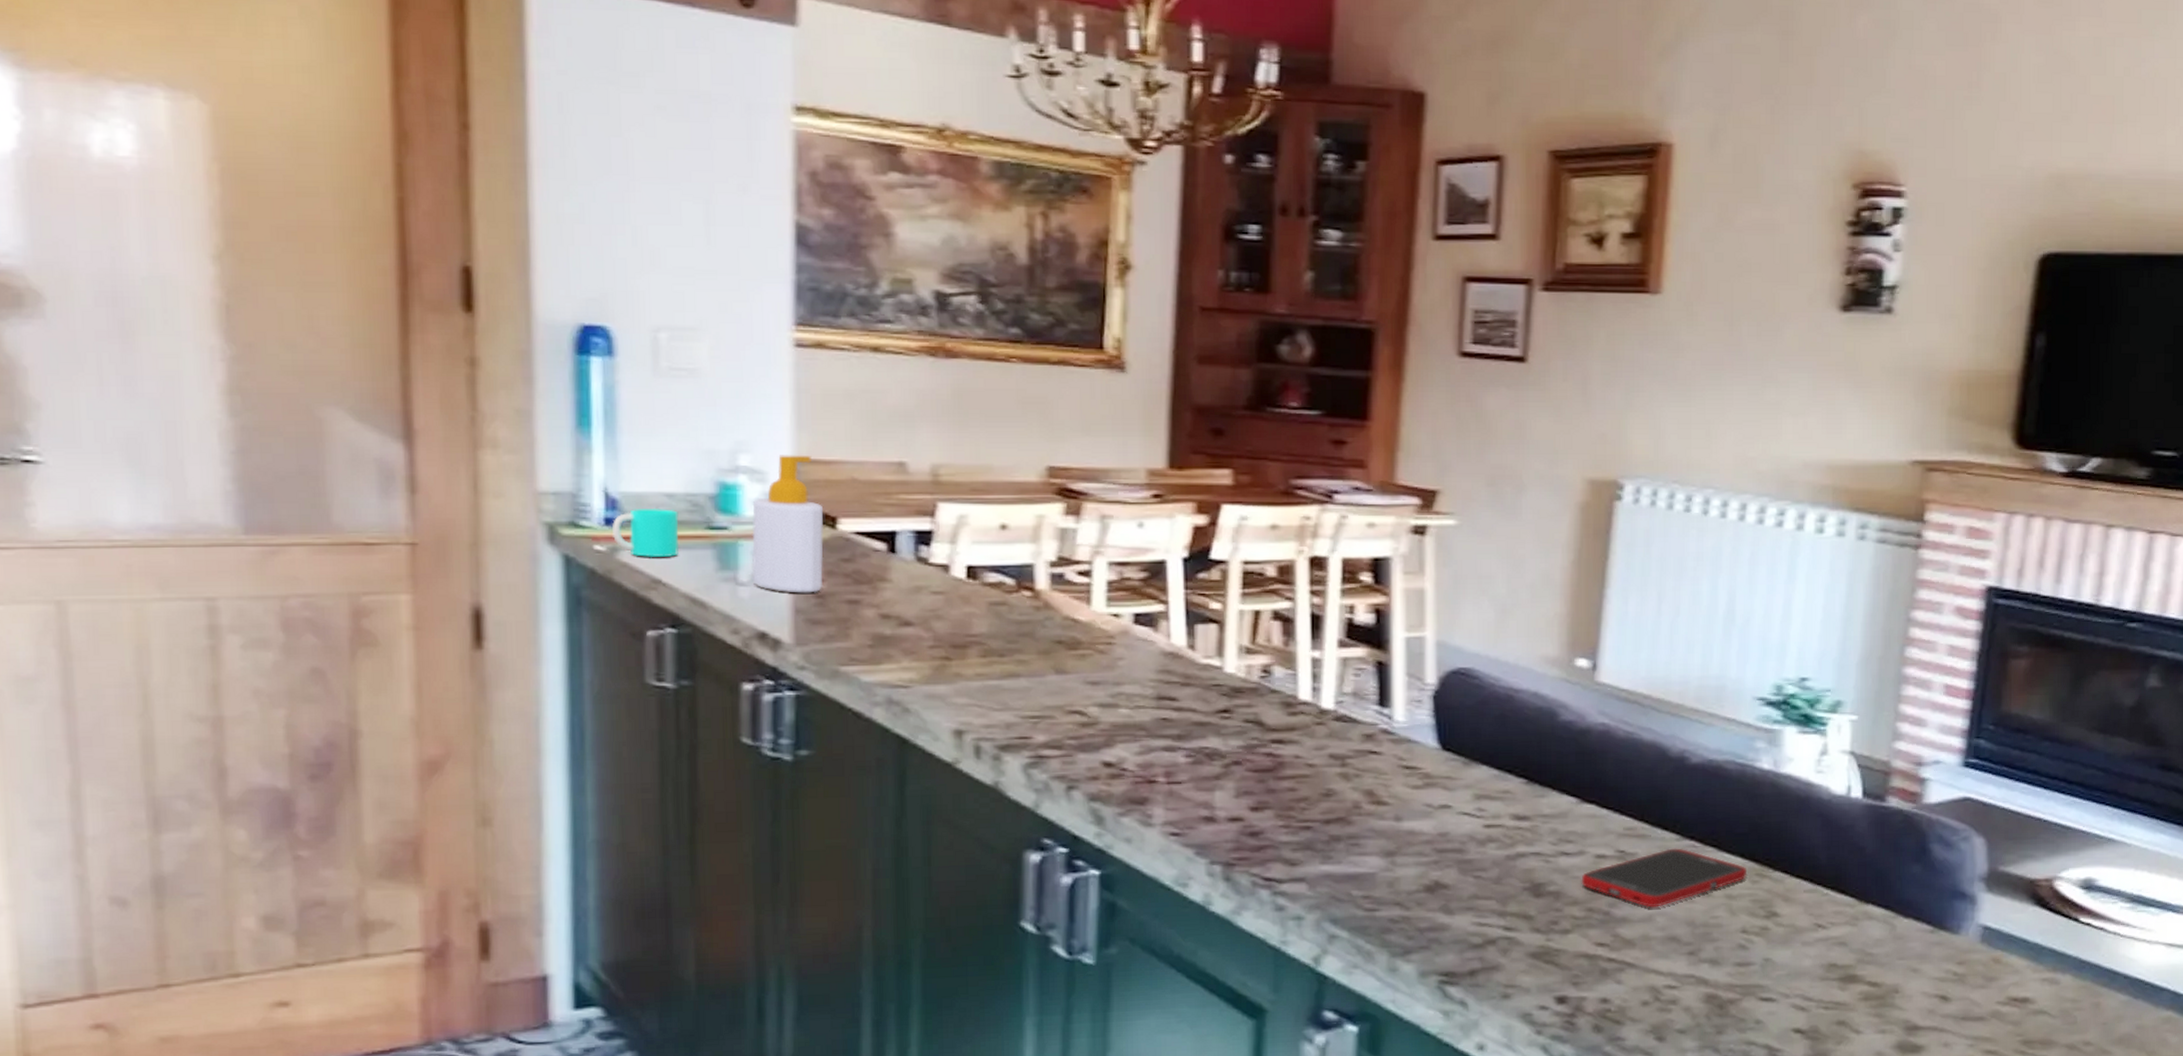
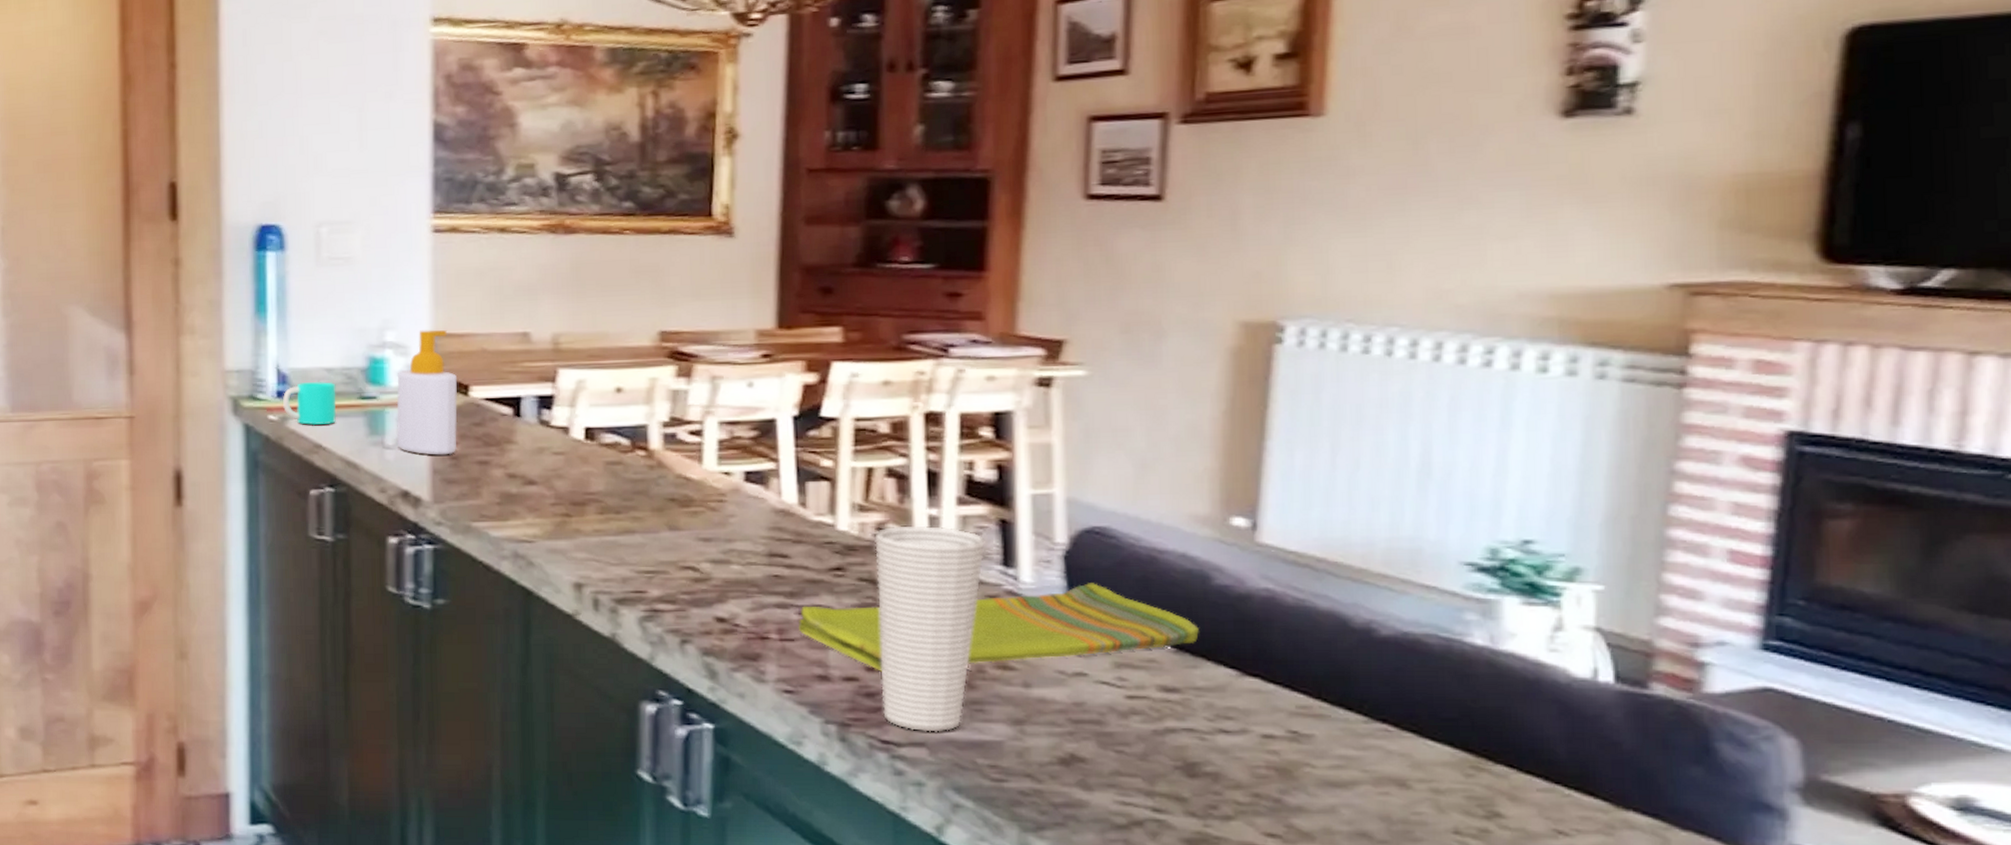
dish towel: none [1186,721,1547,811] -> present [799,583,1199,672]
cup: none [1260,667,1364,868] -> present [875,525,986,732]
cell phone: present [1581,848,1748,908] -> none [1244,731,1459,798]

